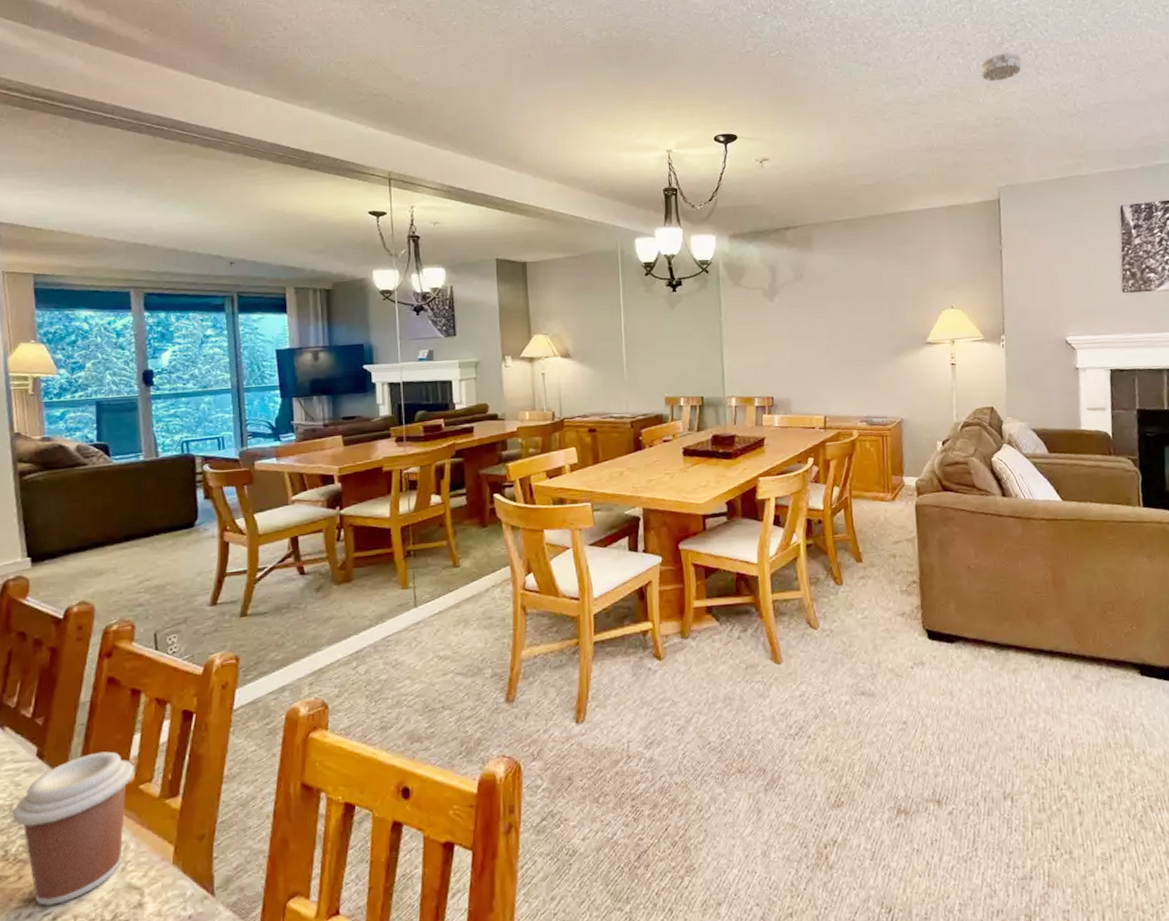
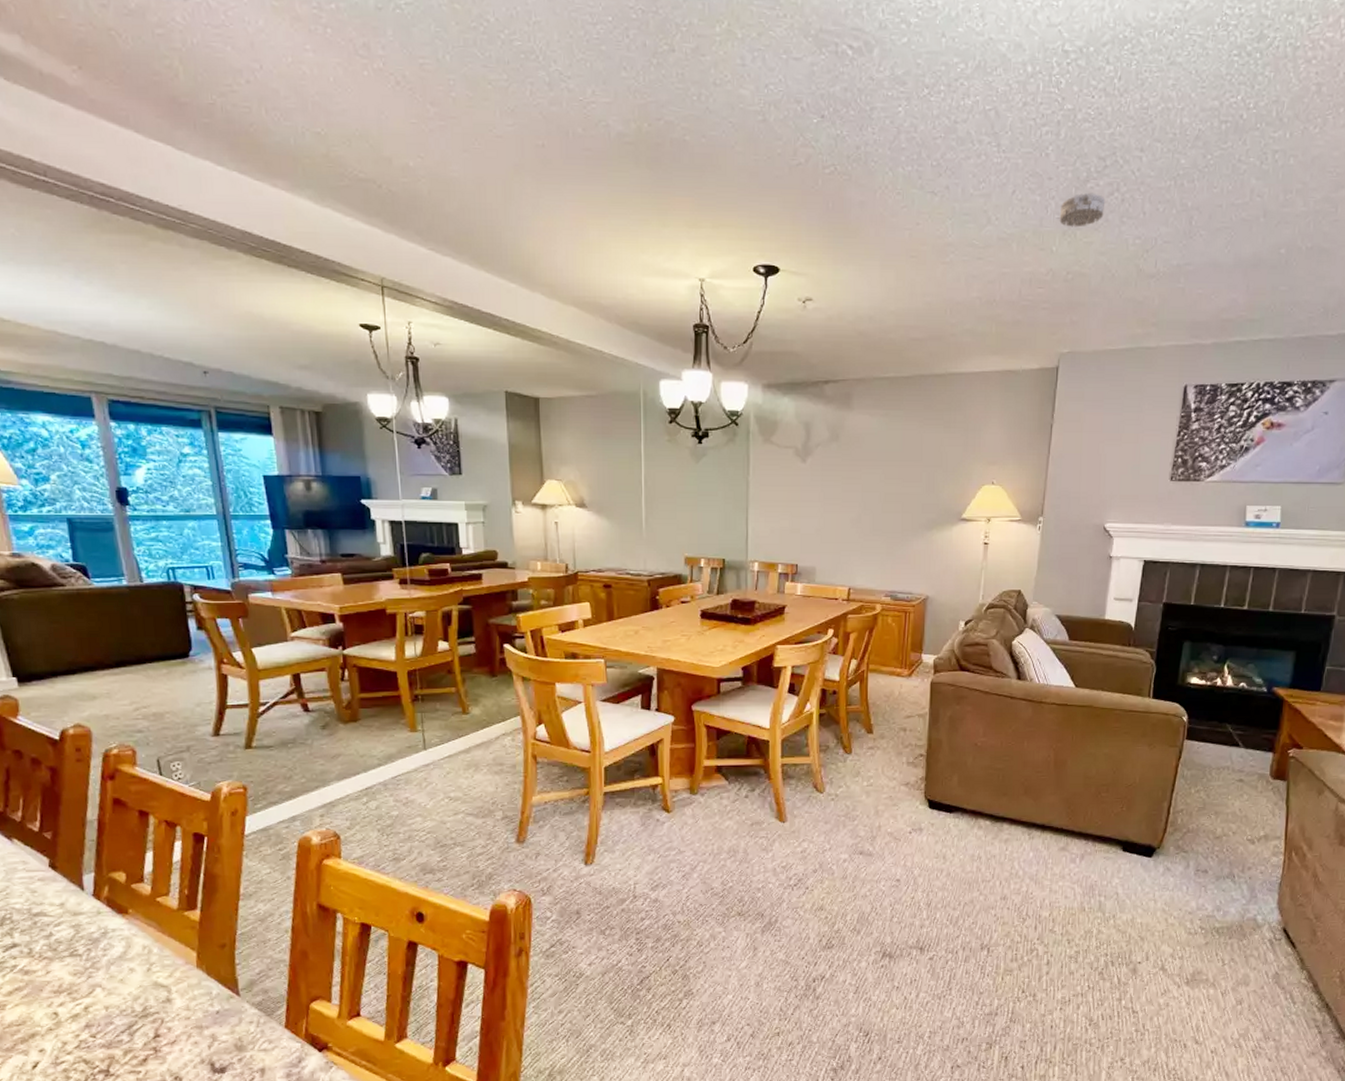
coffee cup: present [12,751,134,906] -> none [31,866,150,997]

